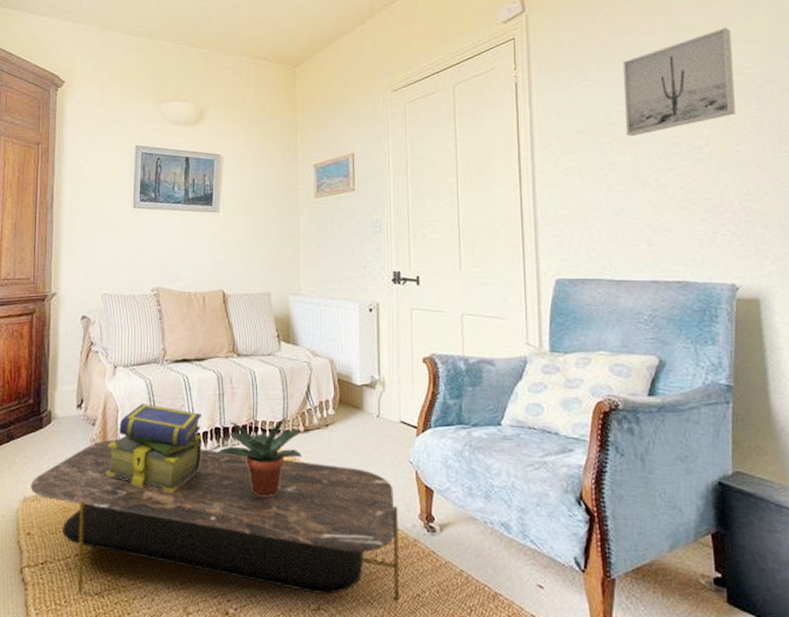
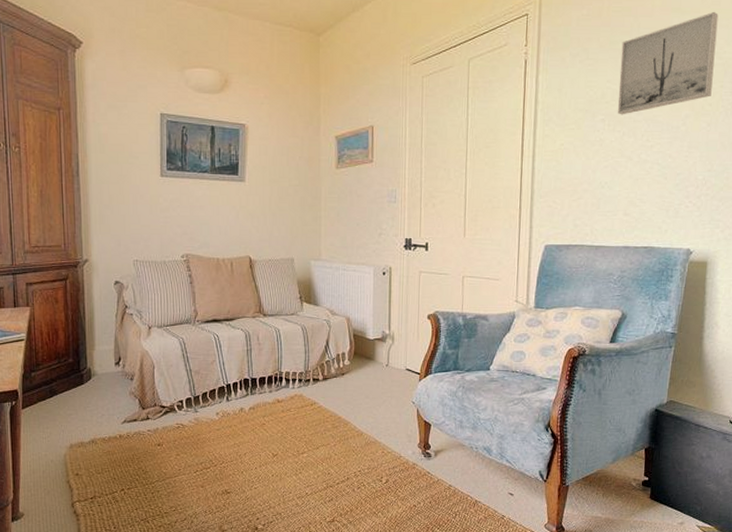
coffee table: present [31,439,400,600] -> none [76,391,401,520]
stack of books: present [106,404,202,493] -> none [146,360,233,435]
potted plant: present [217,417,302,496] -> none [246,368,321,434]

